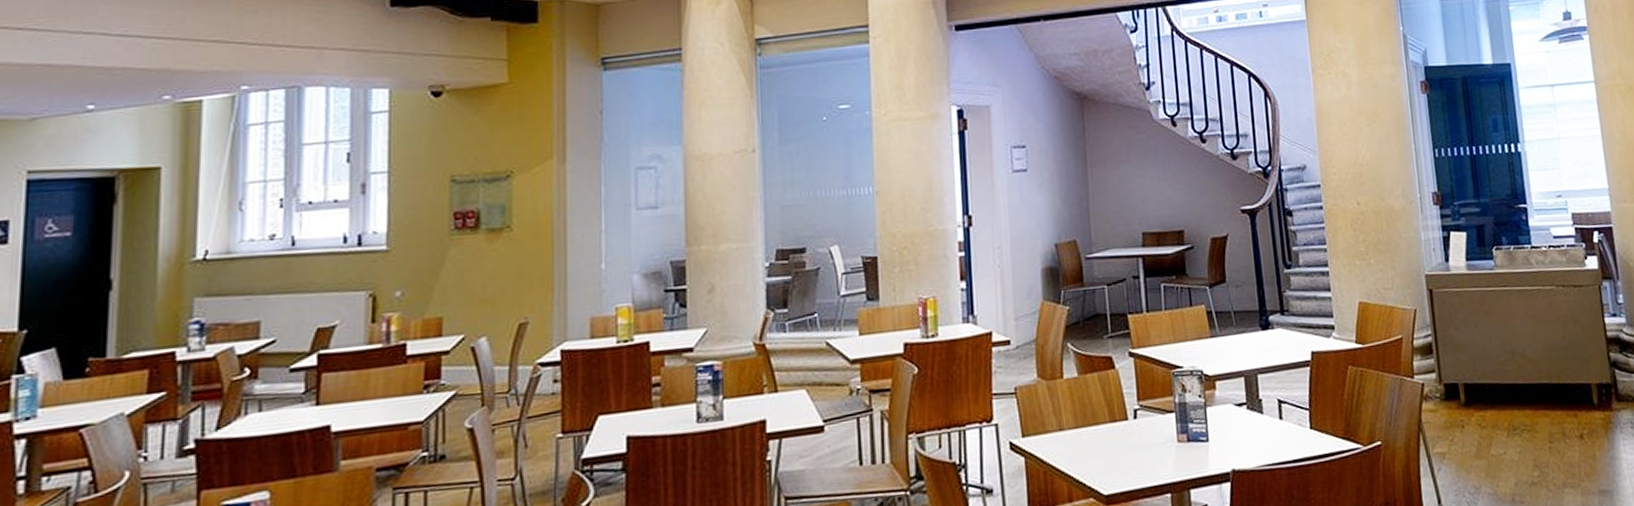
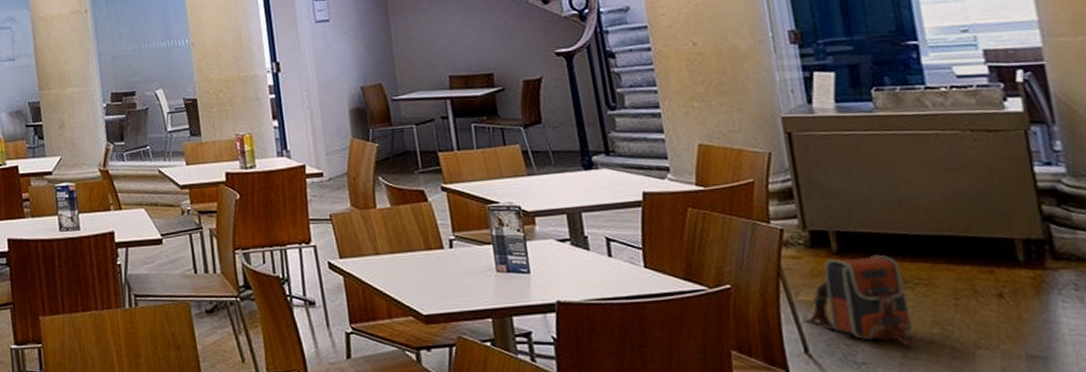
backpack: none [1437,404,1522,490] -> present [803,254,917,346]

